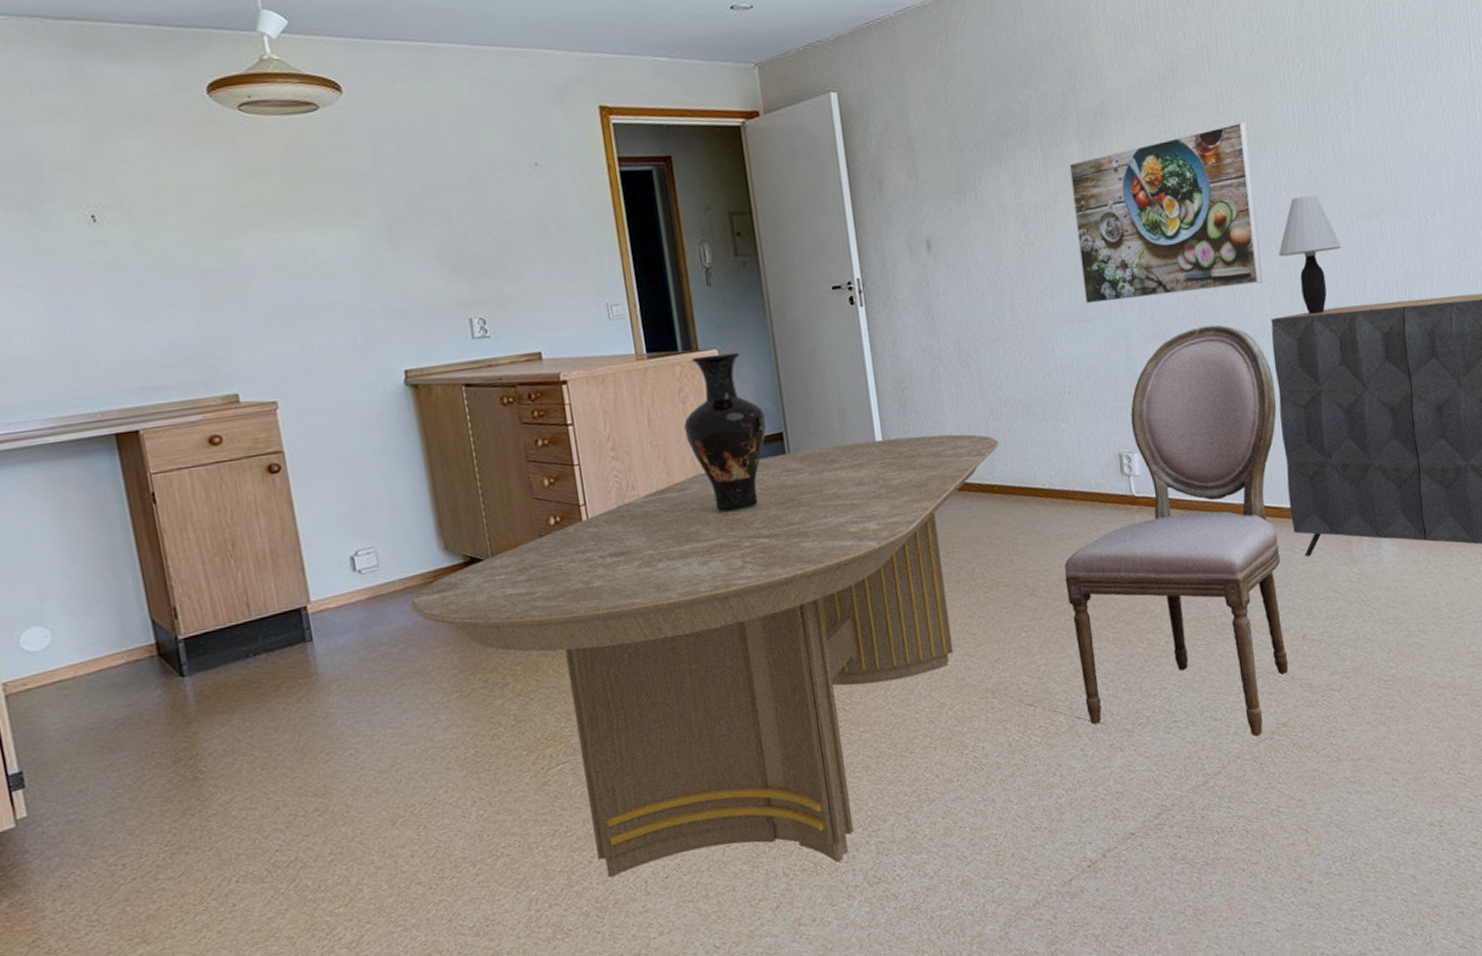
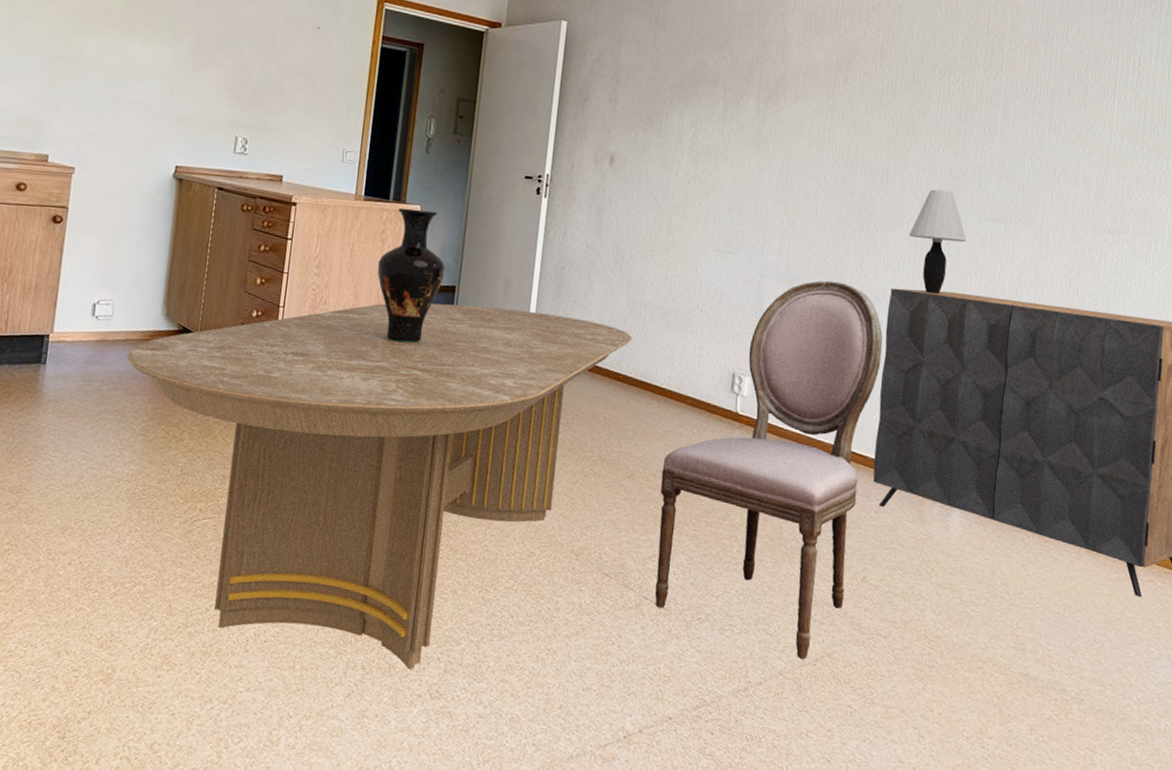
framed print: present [1069,122,1263,304] -> none [733,115,903,256]

